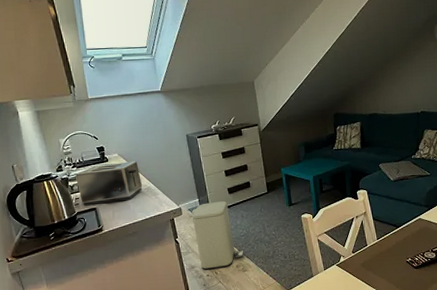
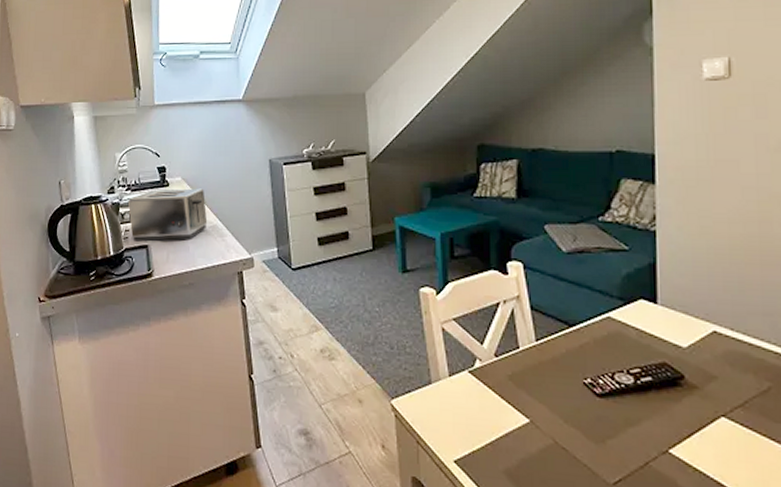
pedal bin: present [191,200,244,270] -> none [266,254,333,351]

